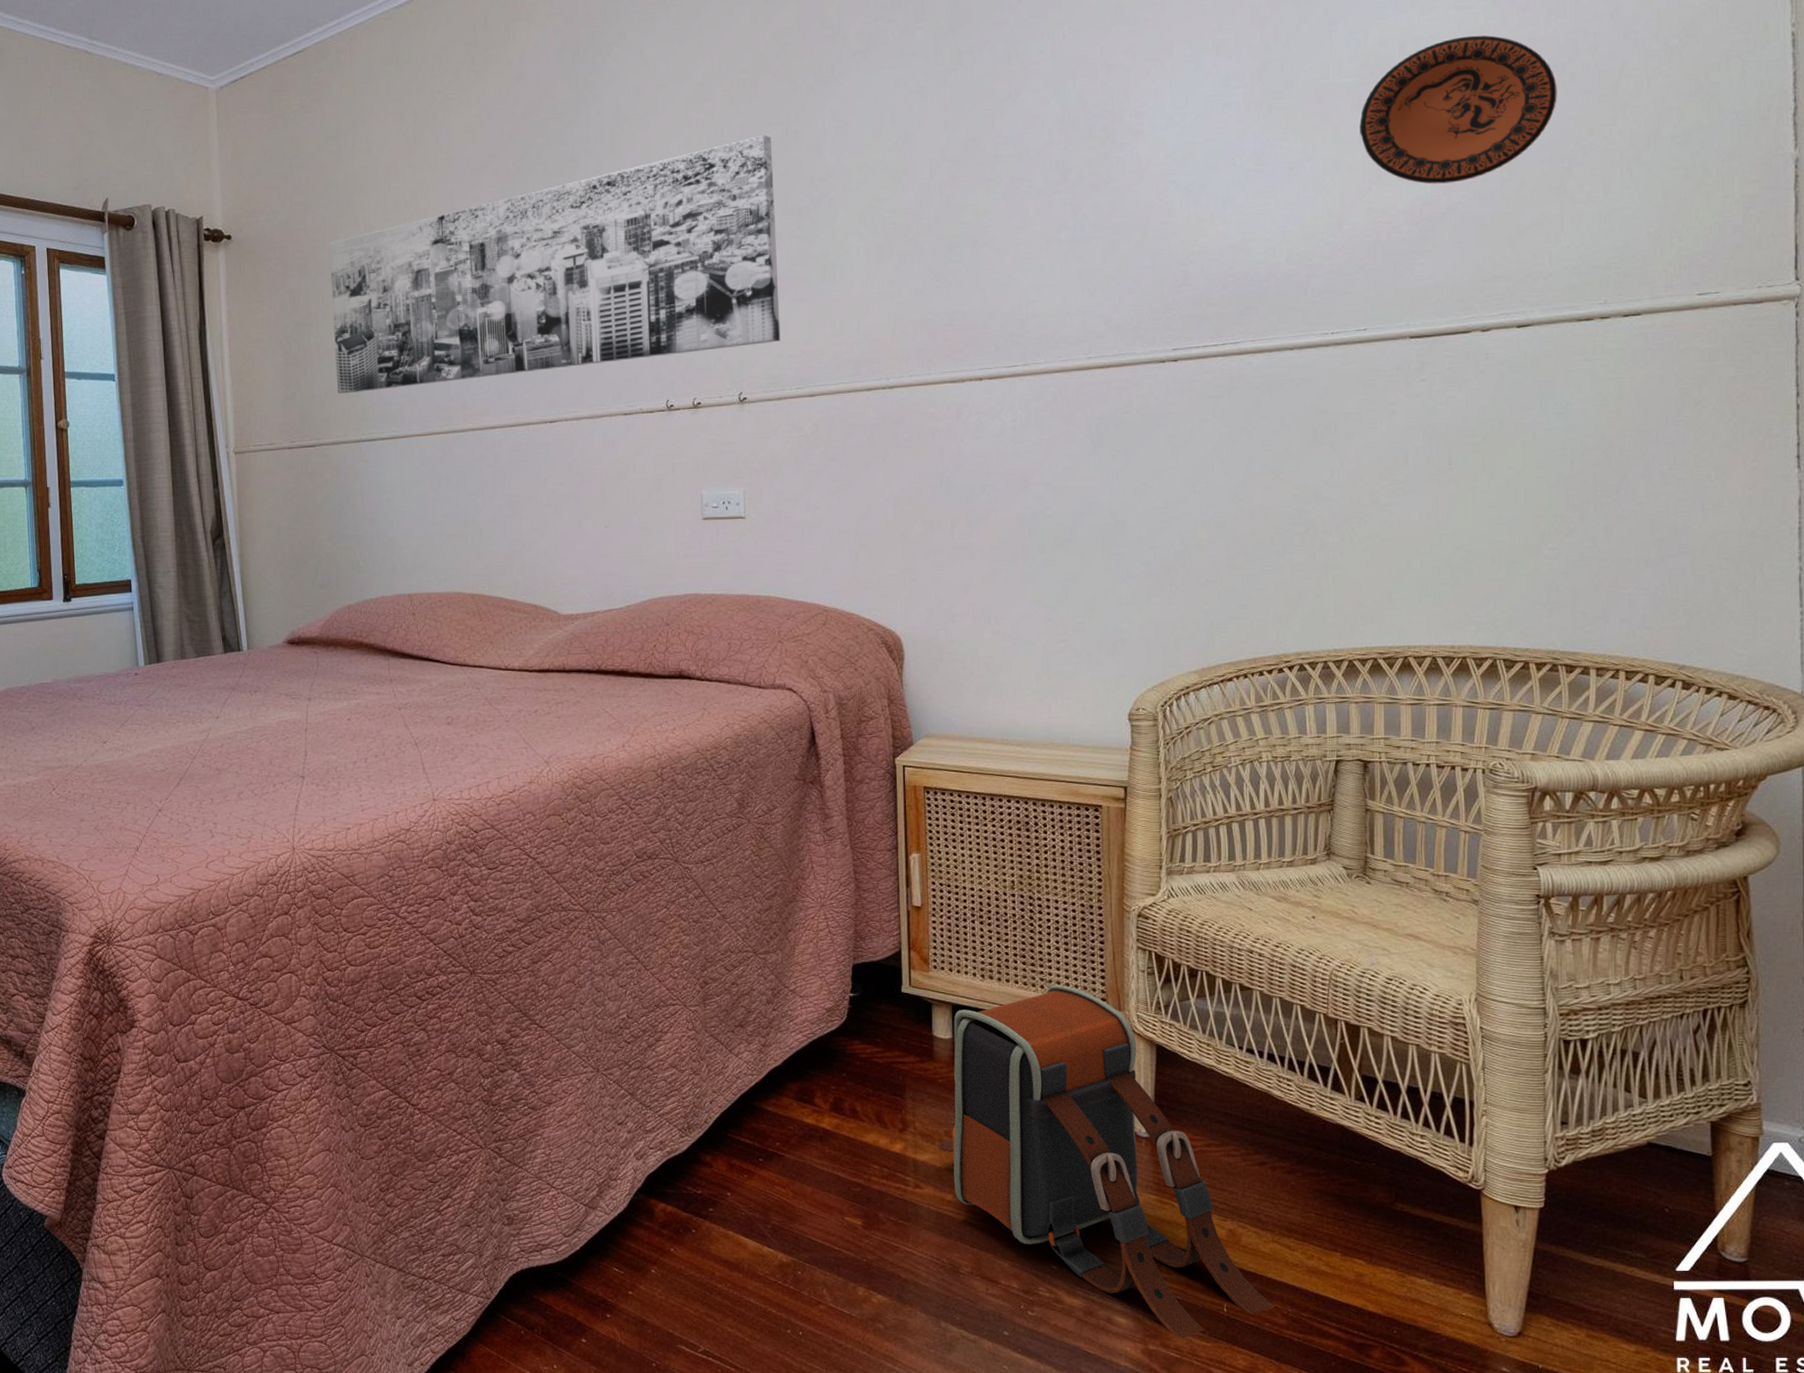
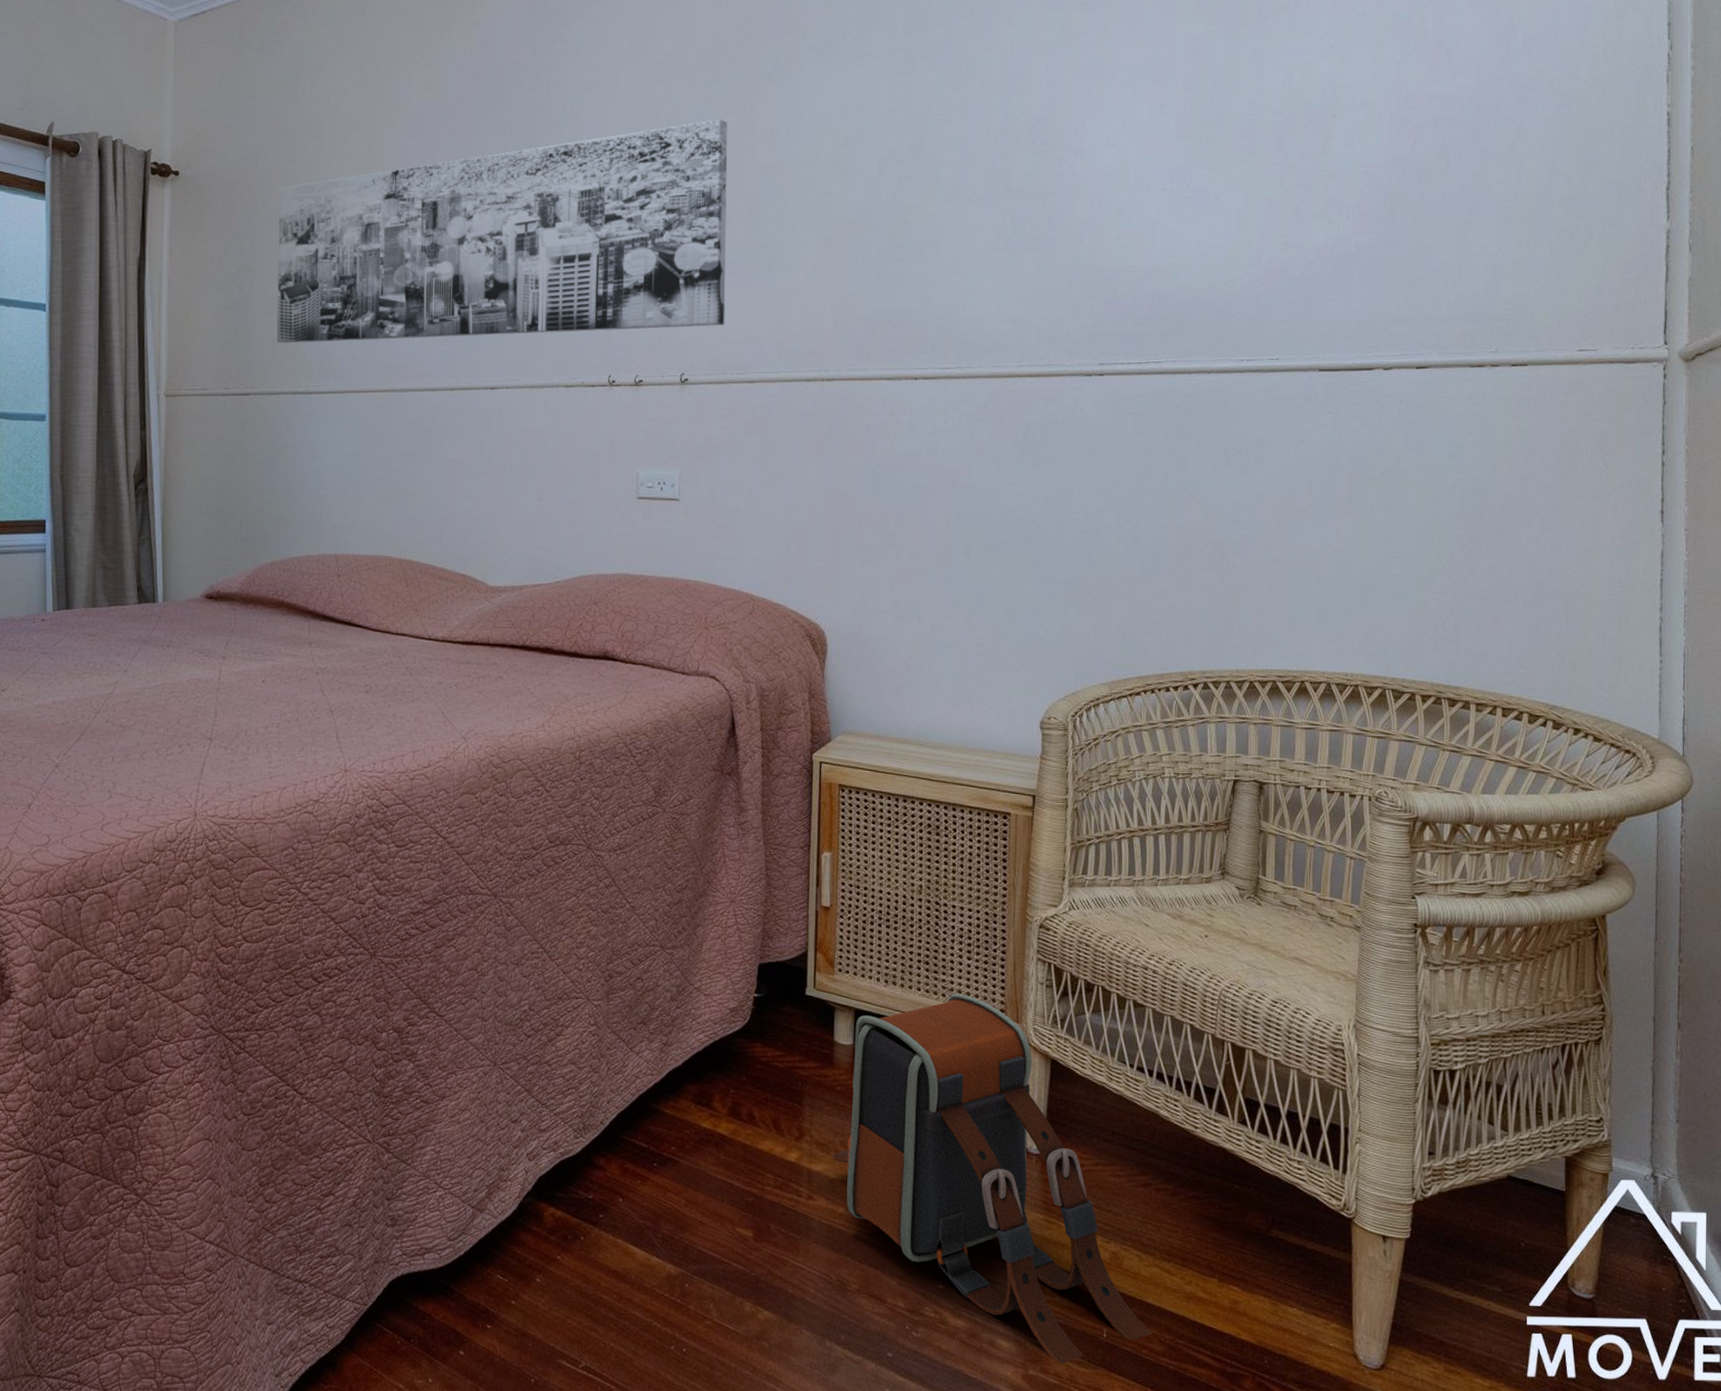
decorative plate: present [1359,35,1557,184] -> none [1281,87,1460,225]

